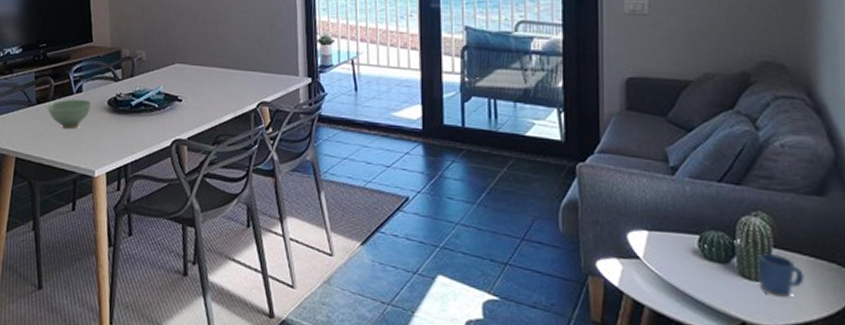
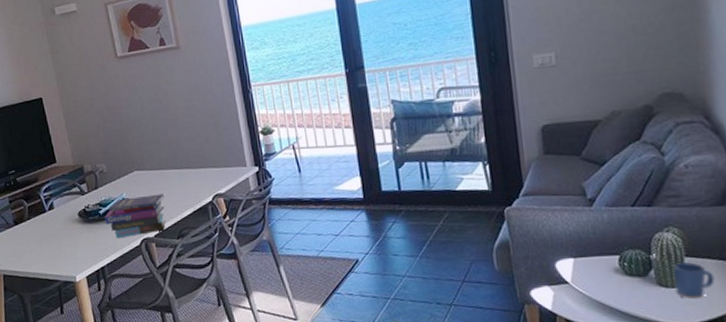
bowl: present [47,99,92,129] -> none [24,215,64,243]
books: none [136,91,205,135] -> present [105,194,166,238]

